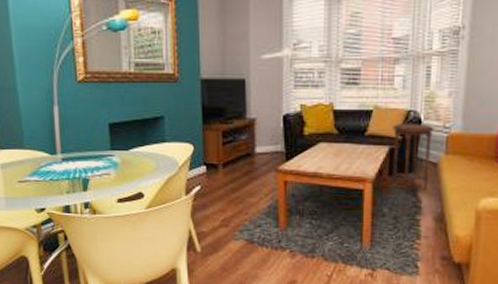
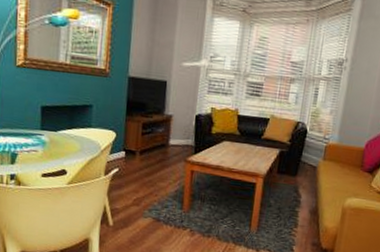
side table: present [391,123,435,191] -> none [279,131,317,187]

